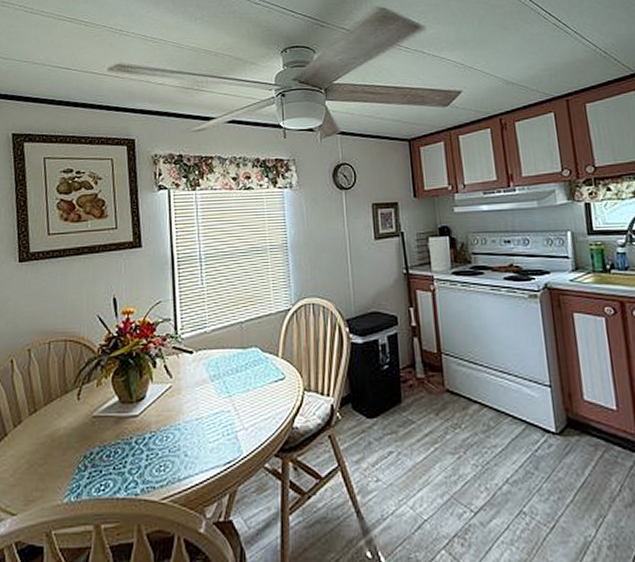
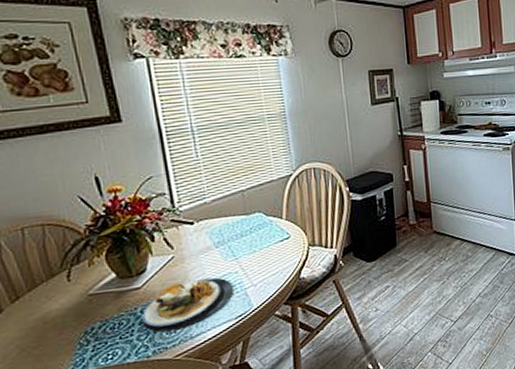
plate: none [136,414,225,469] -> present [142,277,234,333]

